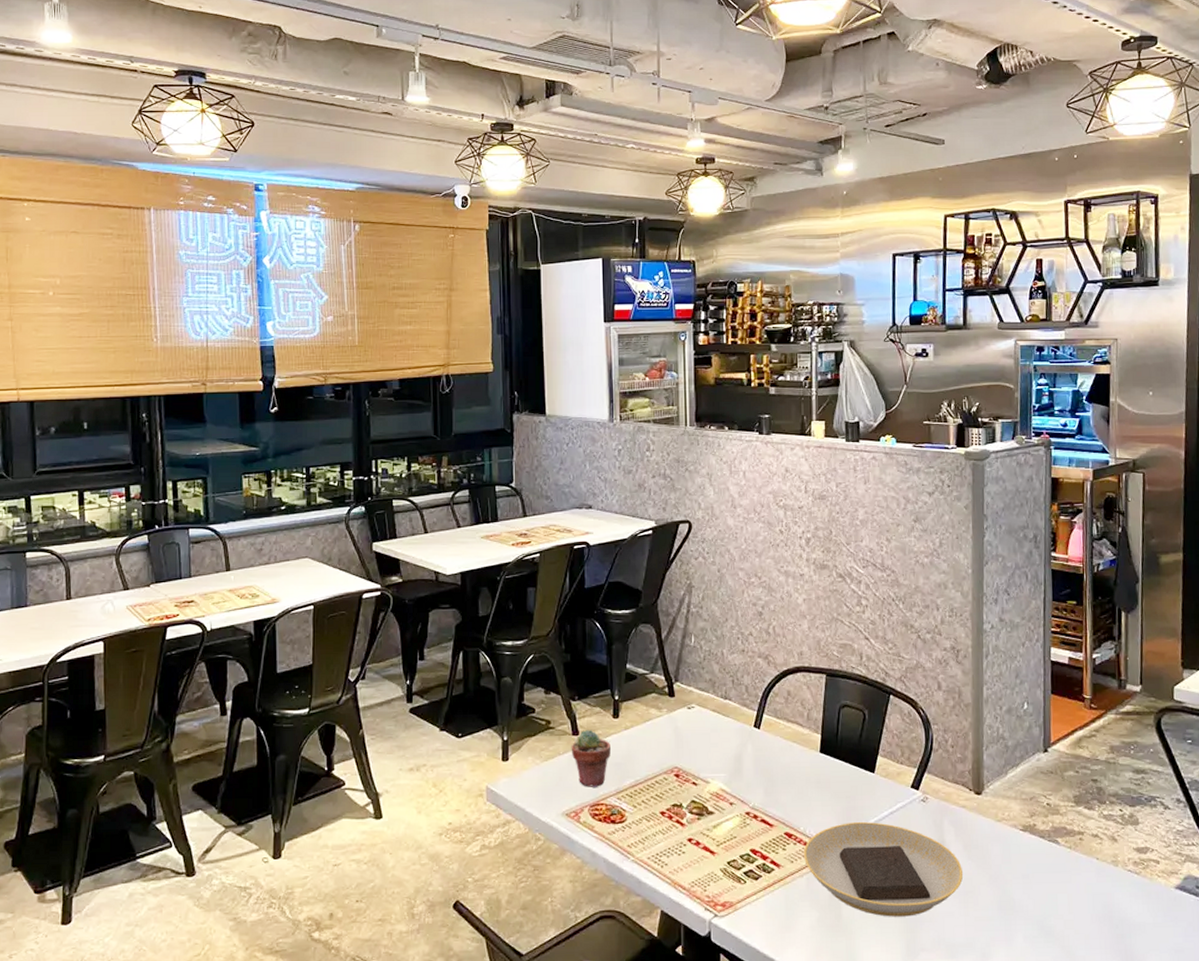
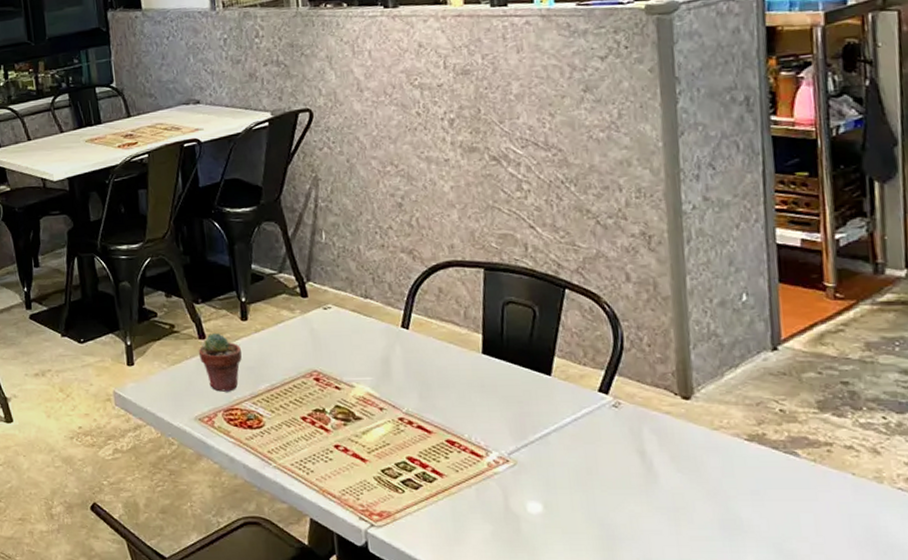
plate: present [803,821,964,917] -> none [469,428,672,533]

